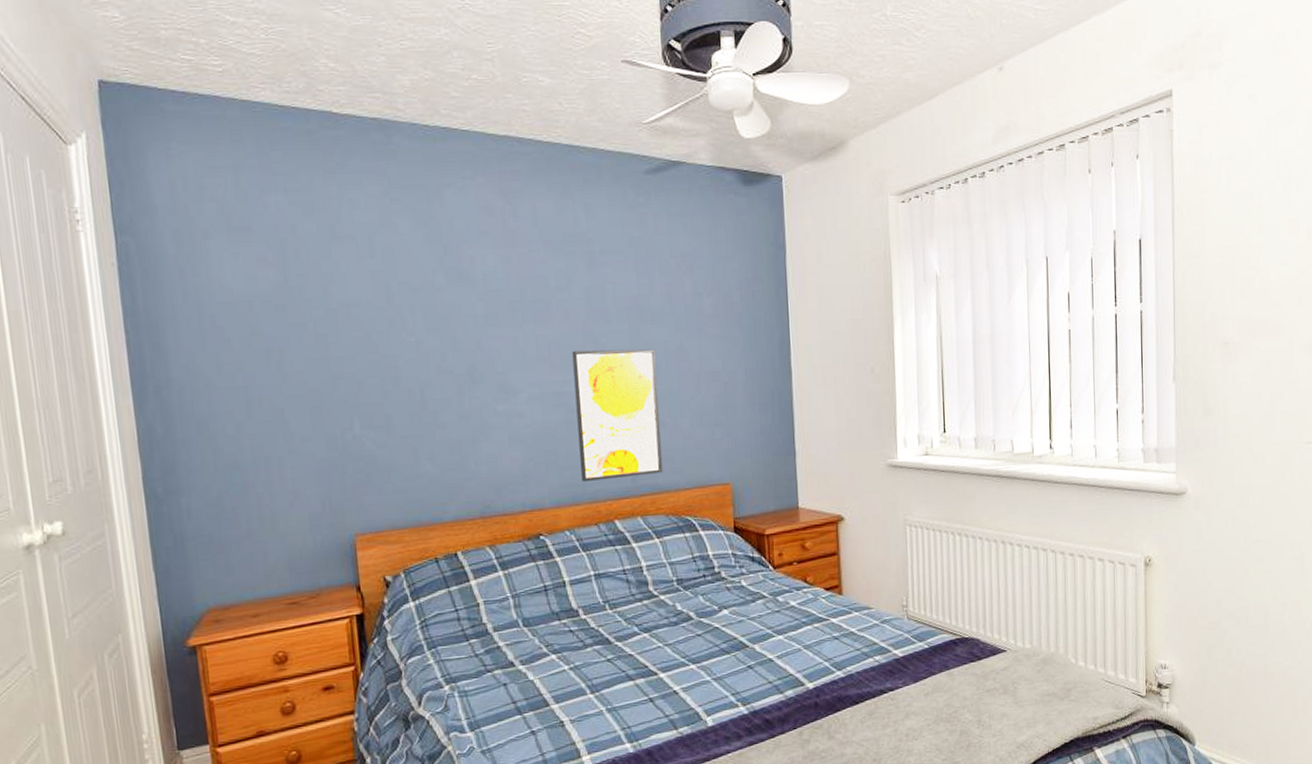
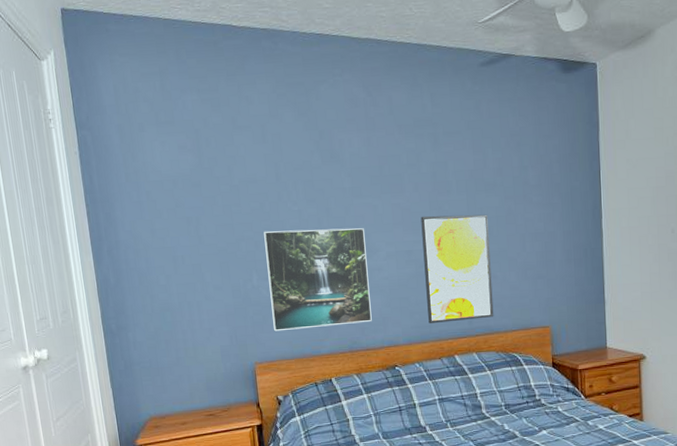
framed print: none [369,364,510,494] -> present [264,228,372,332]

